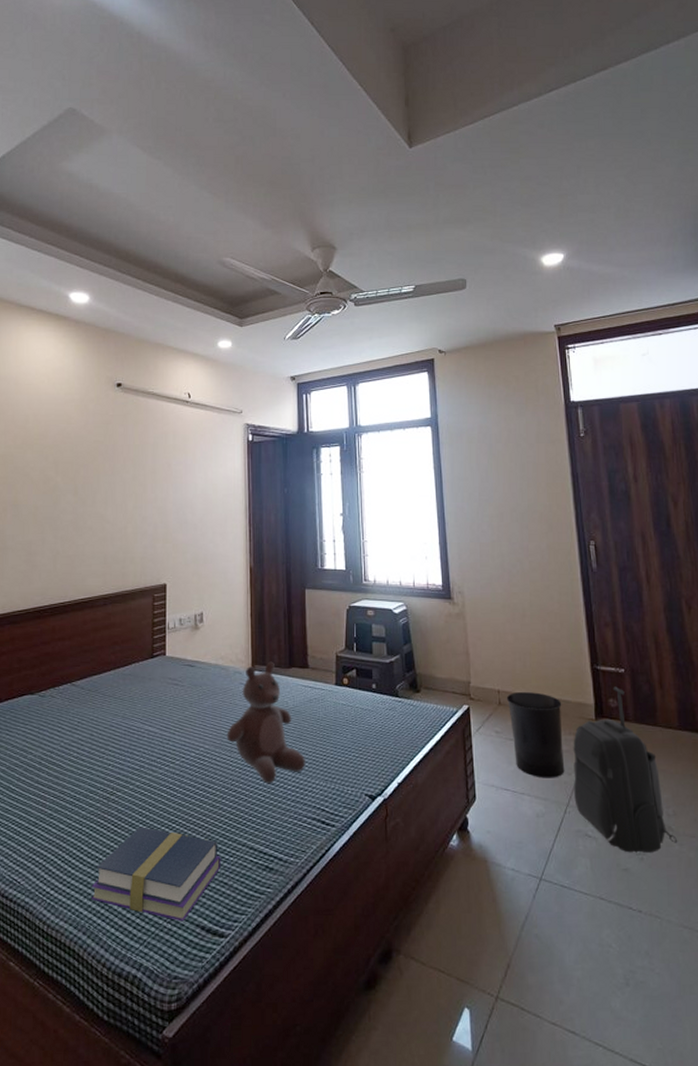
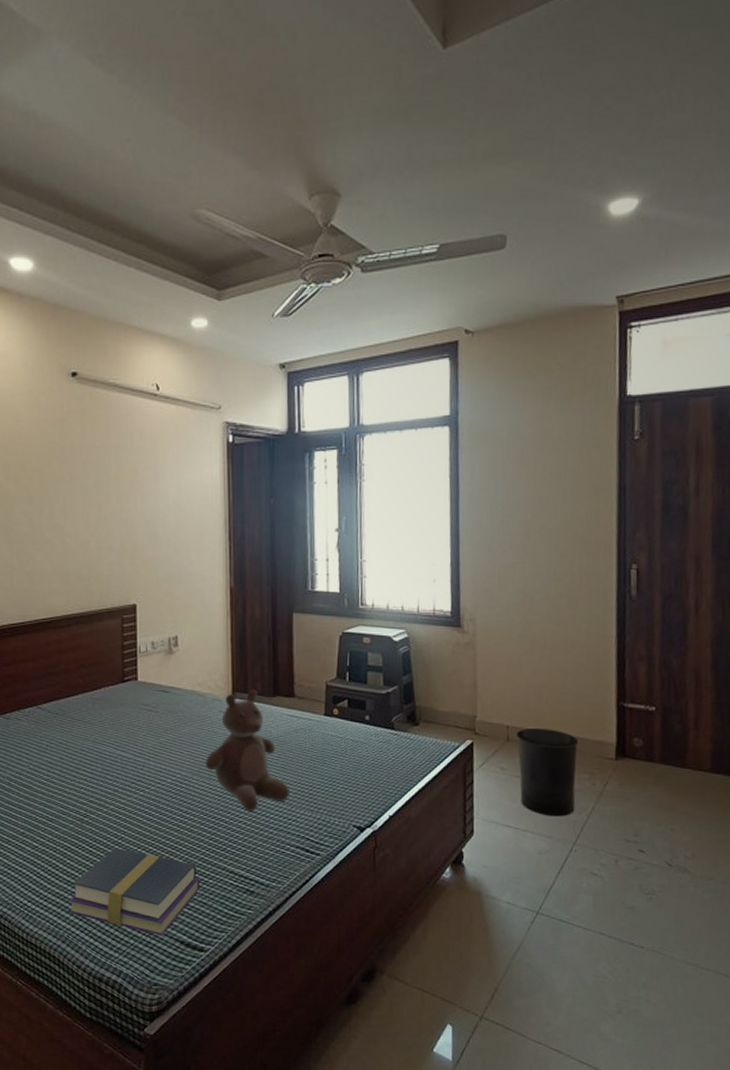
rolling backpack: present [573,686,678,853] -> none [582,725,693,893]

